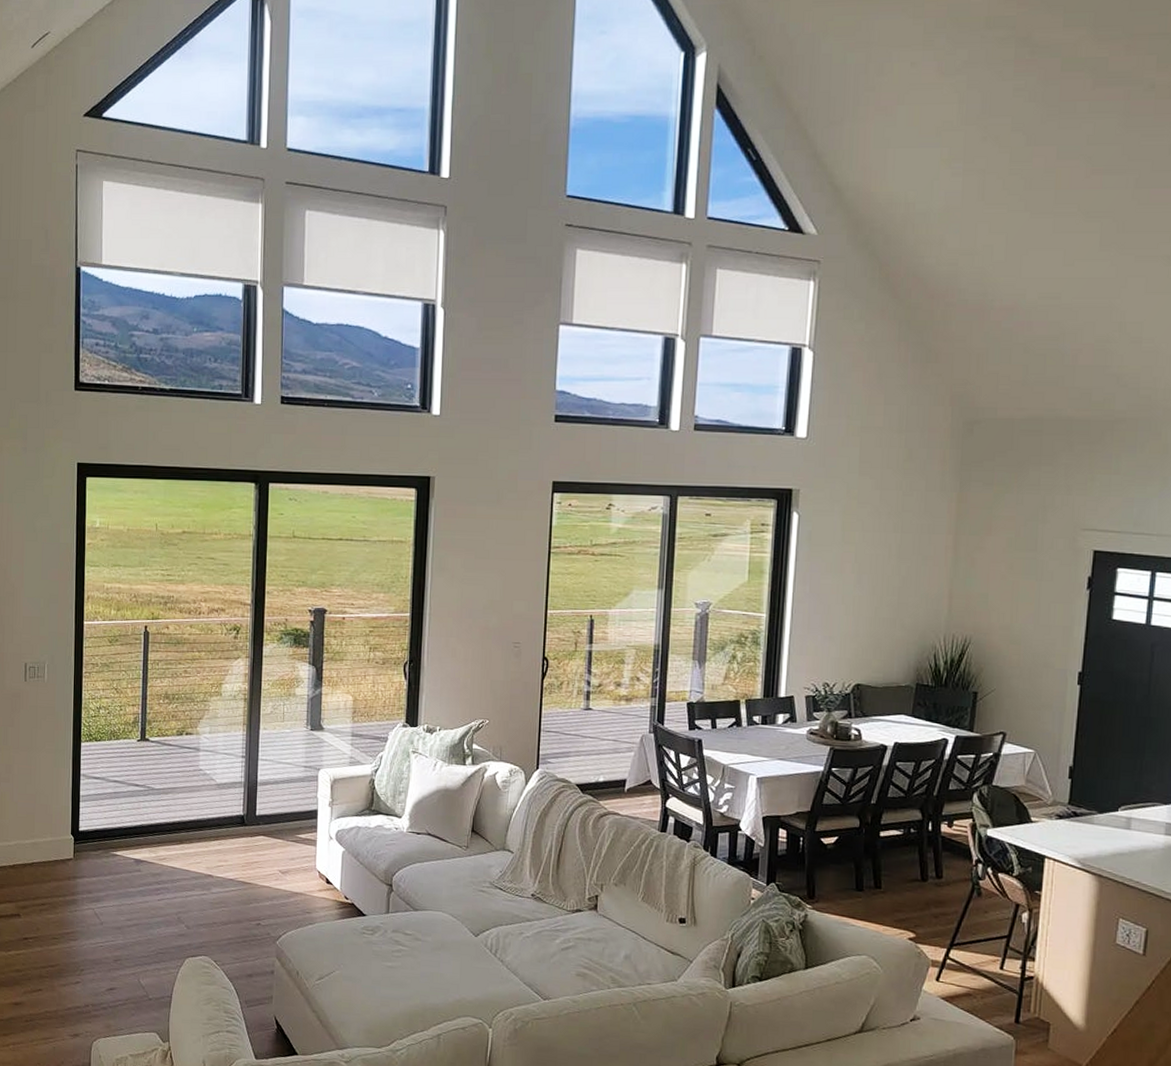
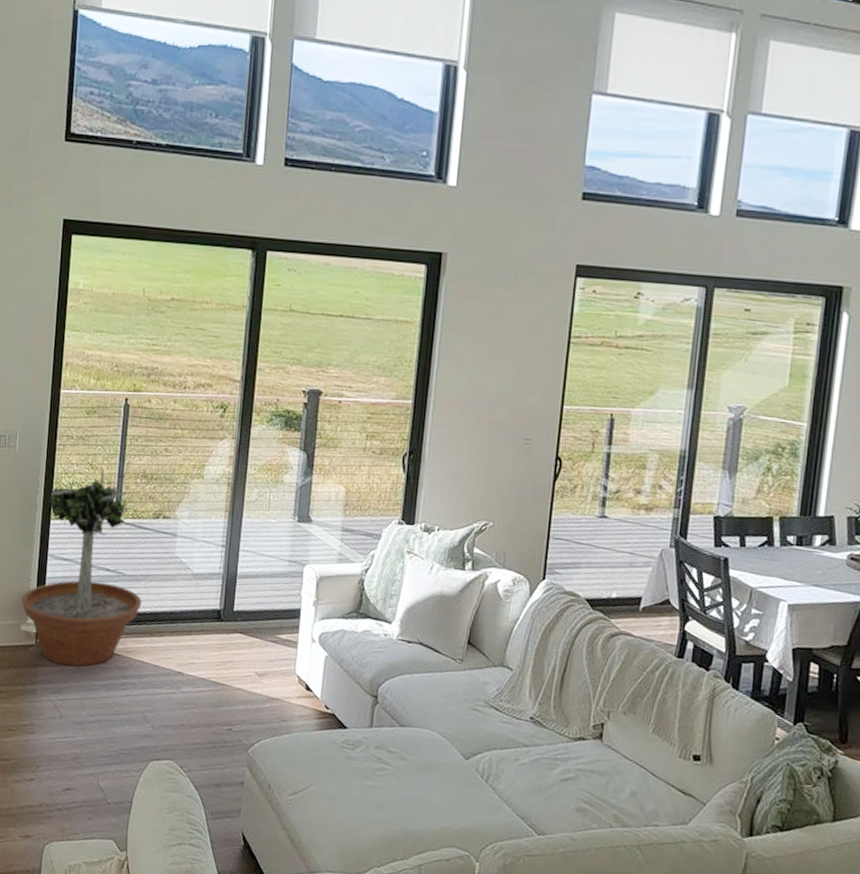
potted tree: none [58,683,171,876] -> present [21,460,142,667]

